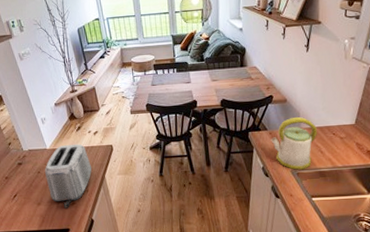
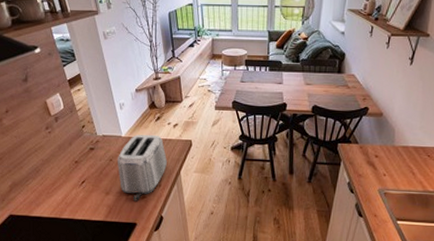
kettle: present [271,116,317,170] -> none [361,133,411,190]

